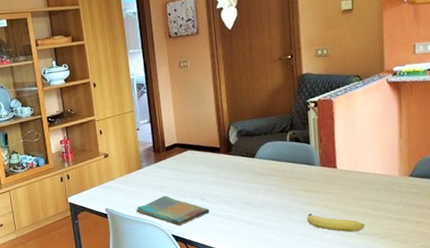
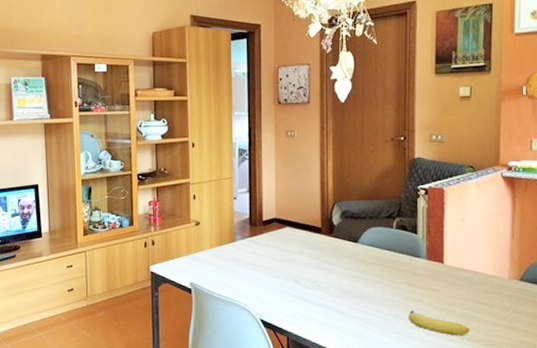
dish towel: present [135,196,210,226] -> none [223,275,305,310]

